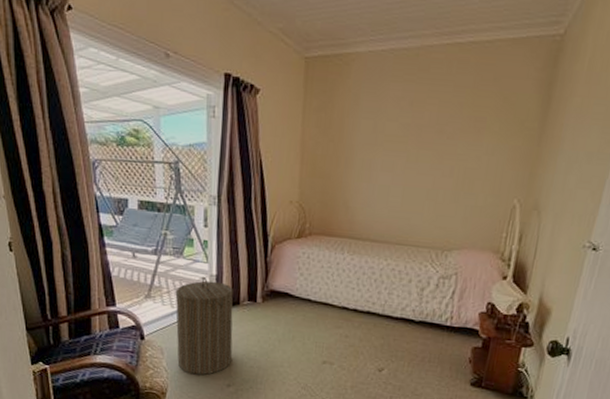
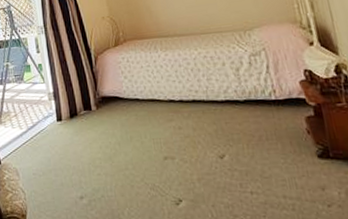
laundry hamper: present [175,276,233,376] -> none [21,95,81,192]

